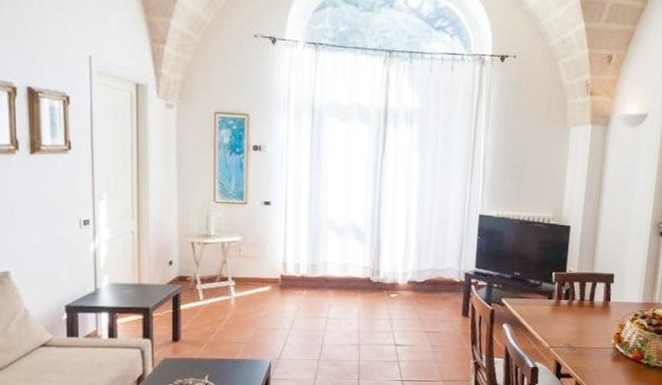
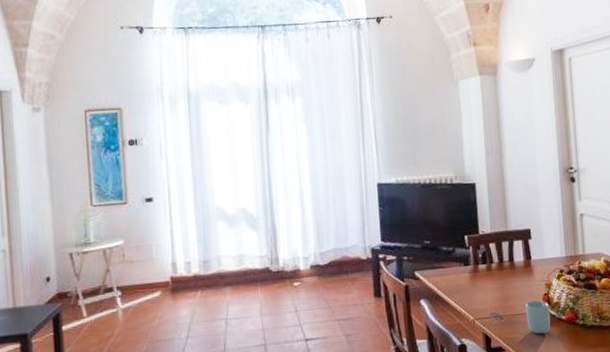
cup: none [596,338,620,367] -> present [525,300,551,334]

